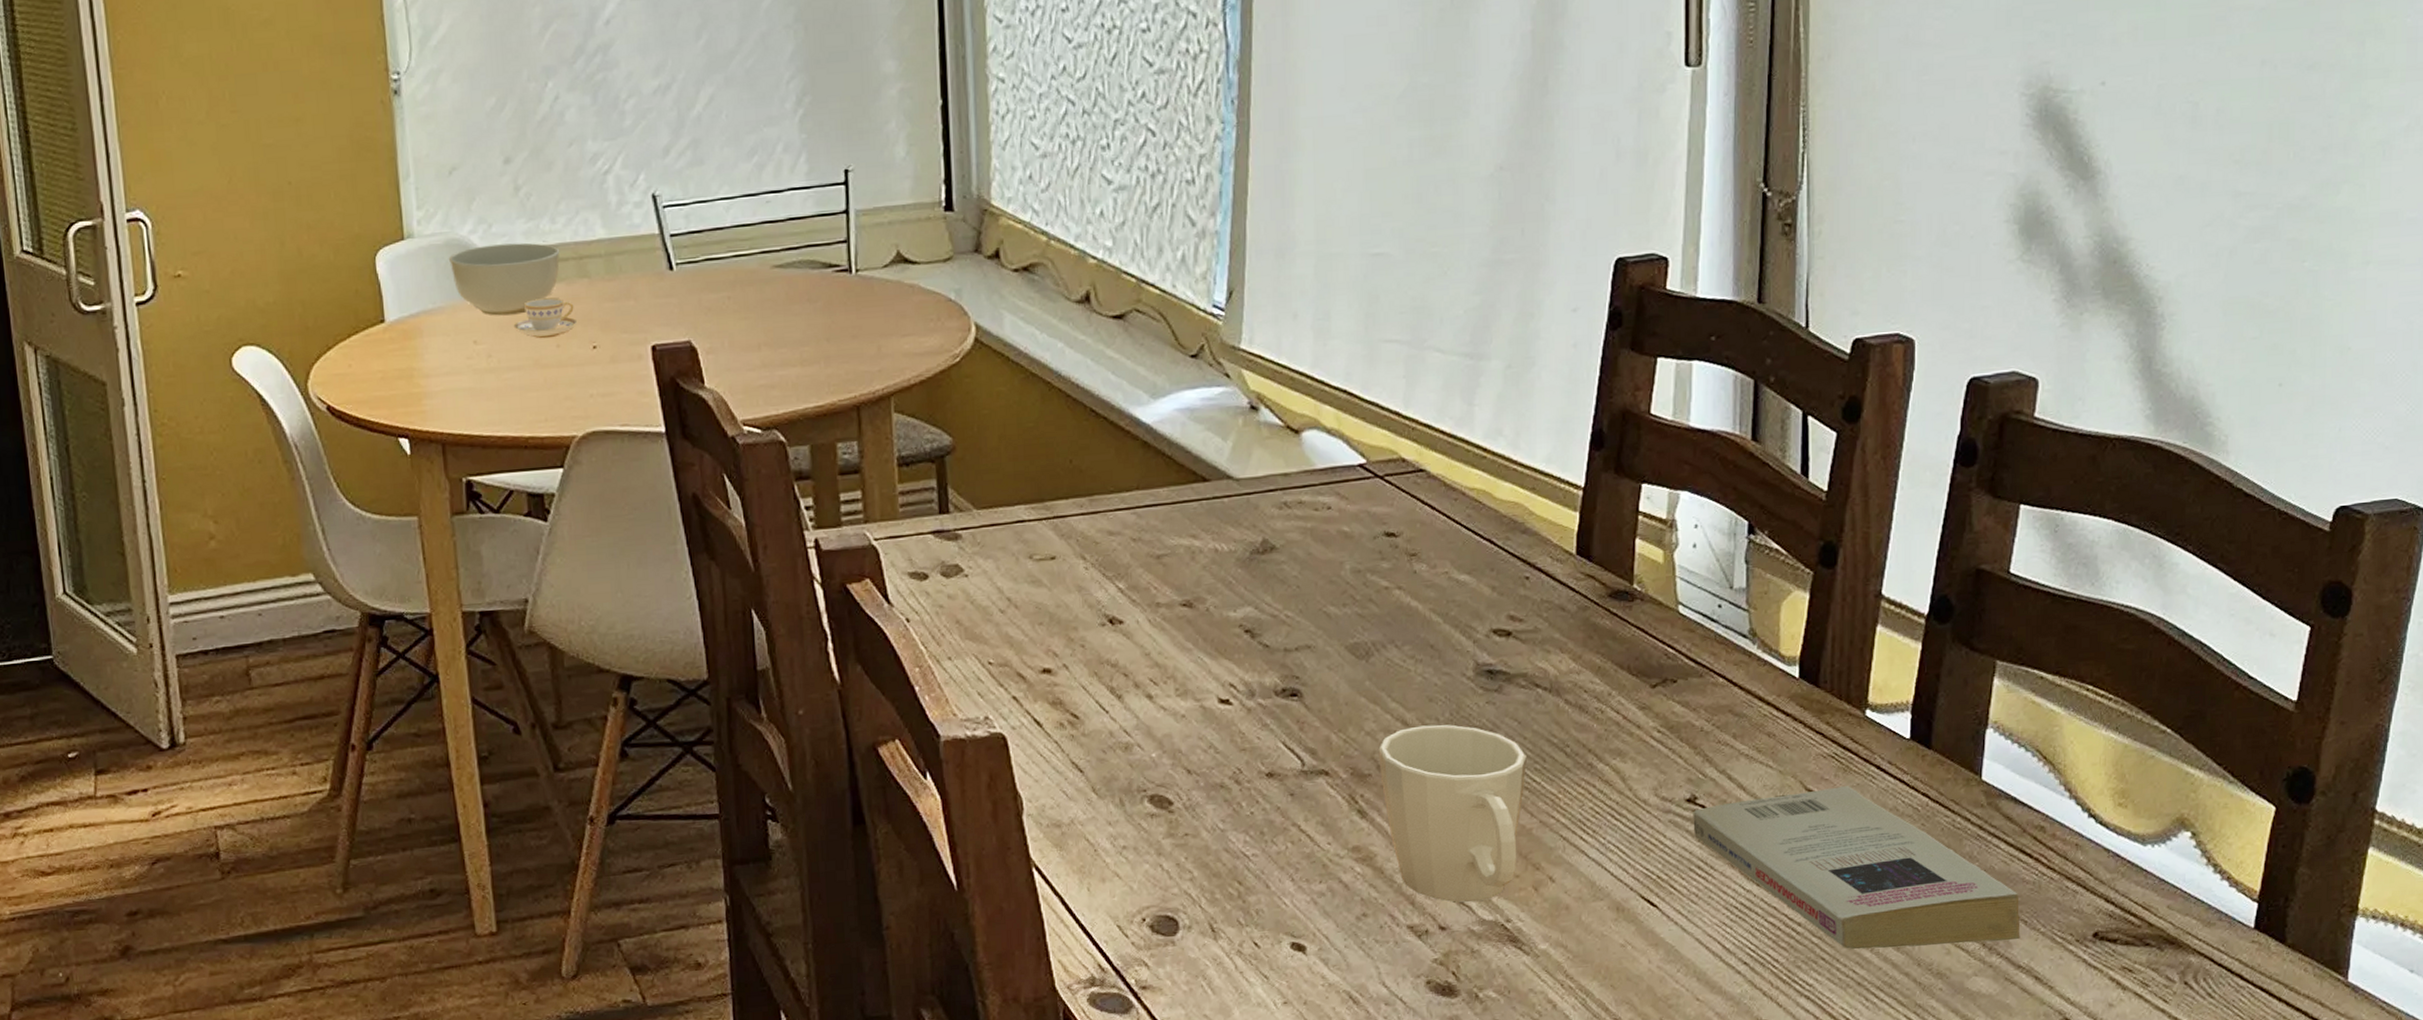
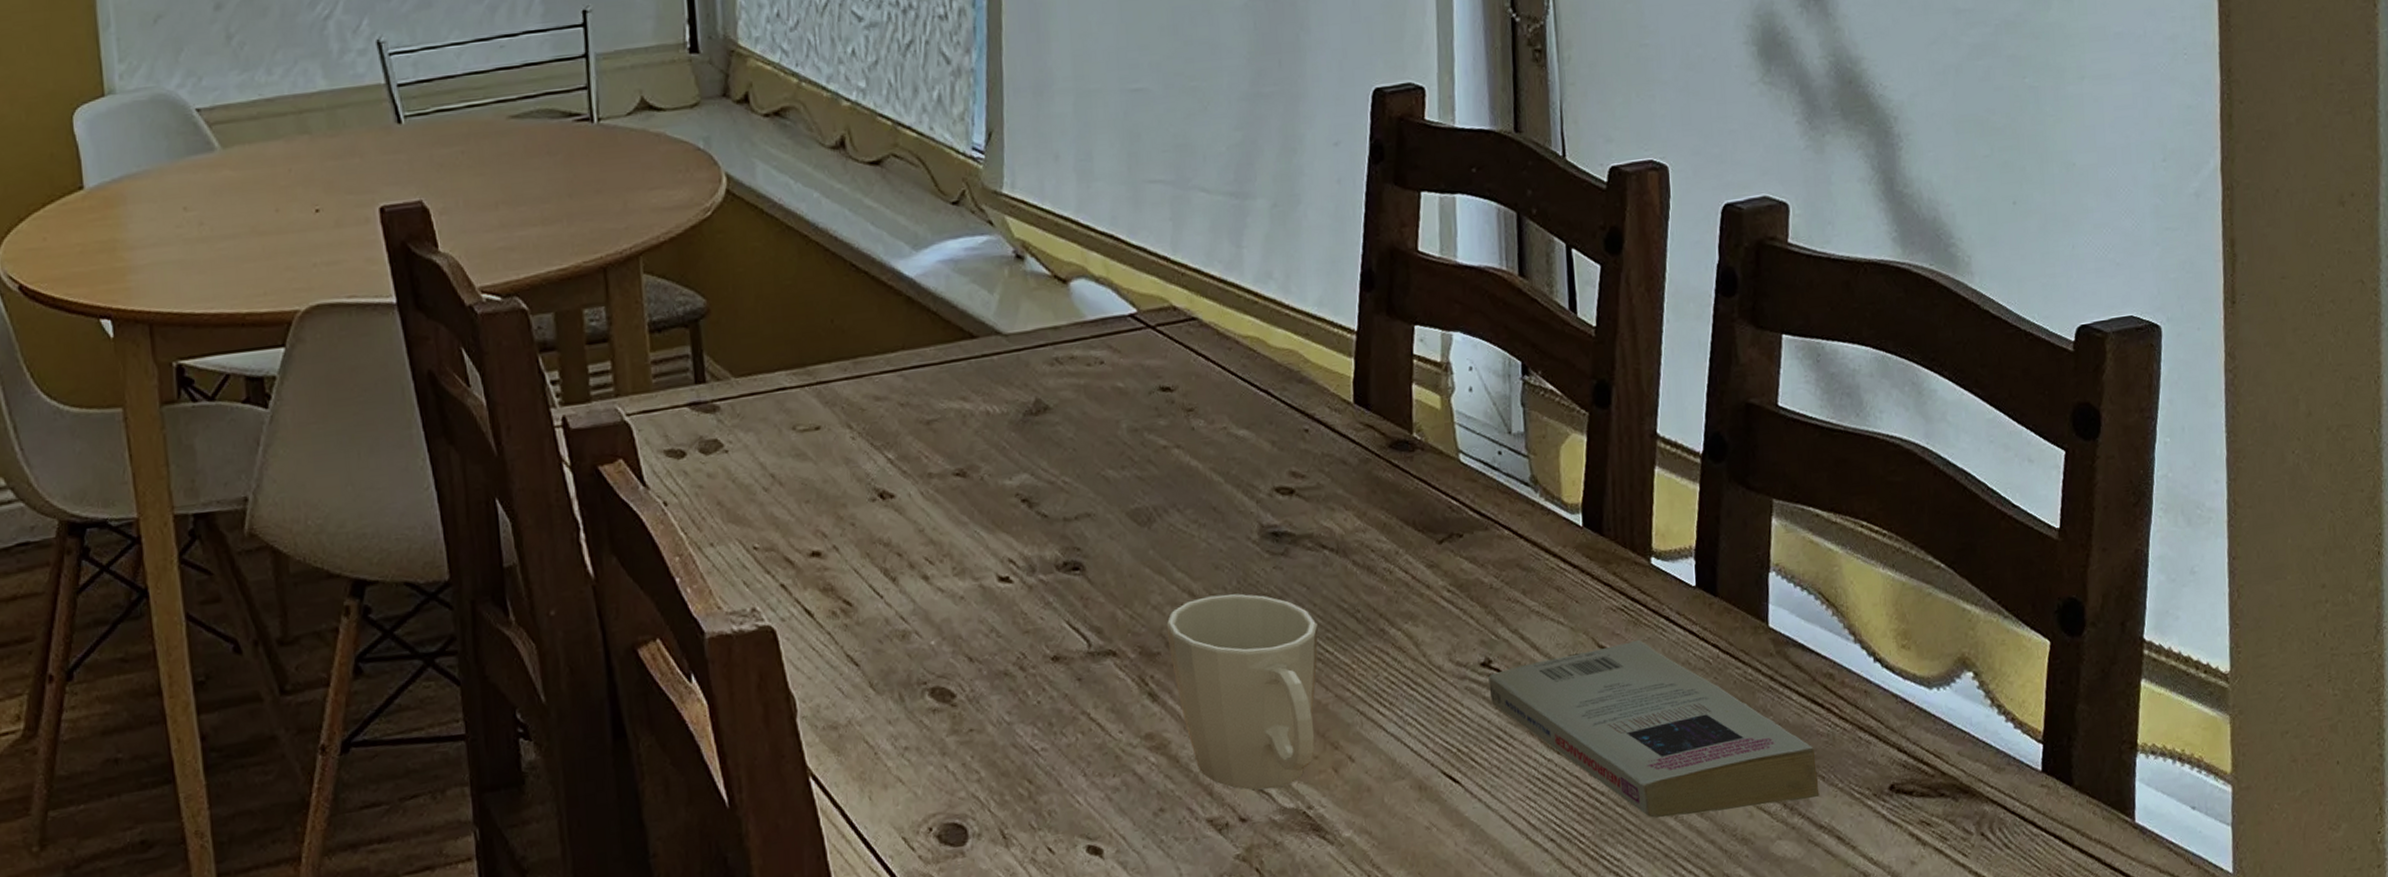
bowl: present [449,242,560,316] -> none [155,96,278,179]
teacup: present [513,297,578,339] -> none [227,157,298,203]

